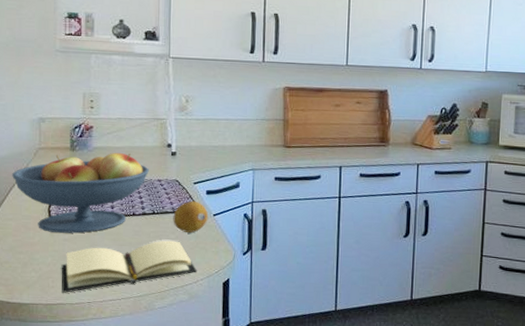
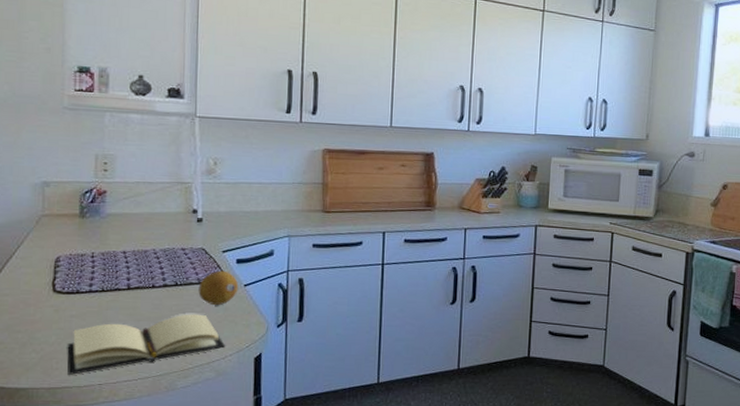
fruit bowl: present [12,152,149,234] -> none [9,219,171,309]

